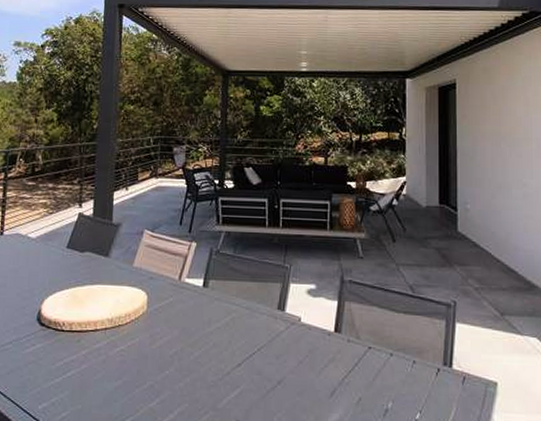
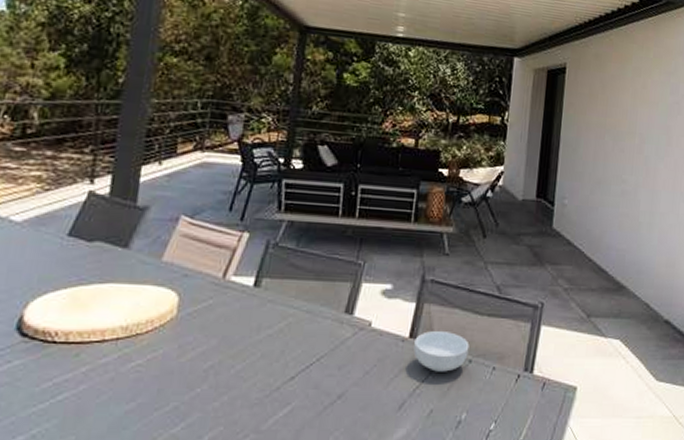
cereal bowl: none [339,326,389,364] -> present [413,330,469,372]

